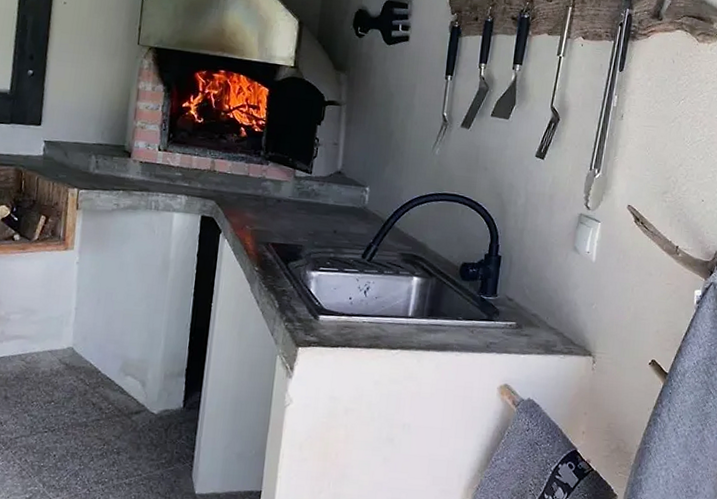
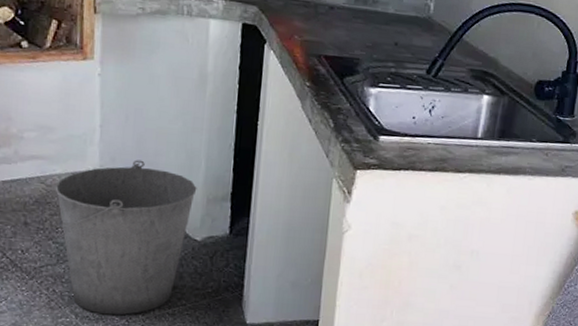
bucket: none [33,339,156,485] -> present [55,160,197,316]

